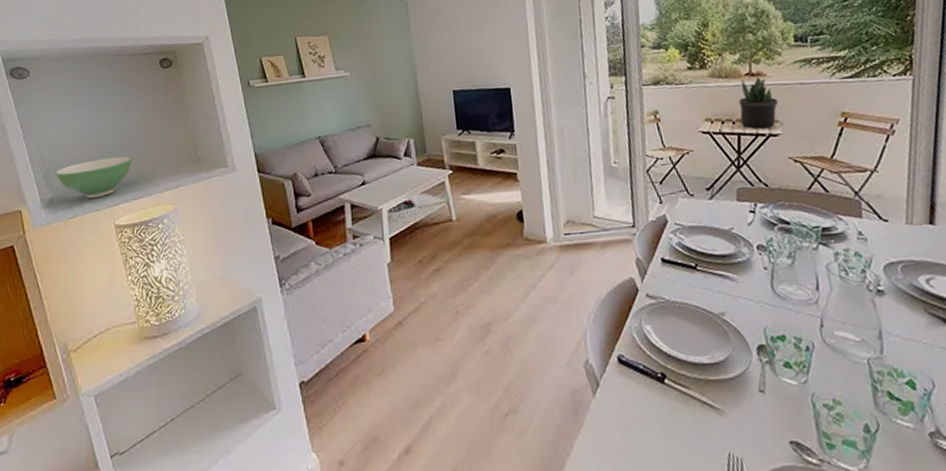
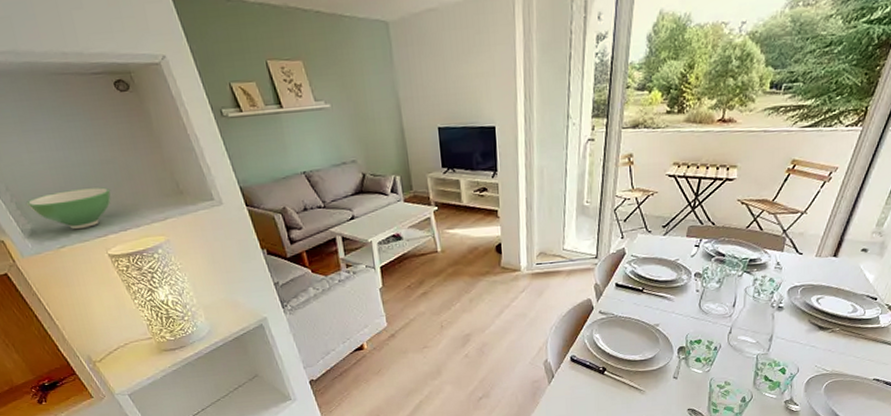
planter: present [739,76,779,129] -> none [704,123,741,174]

